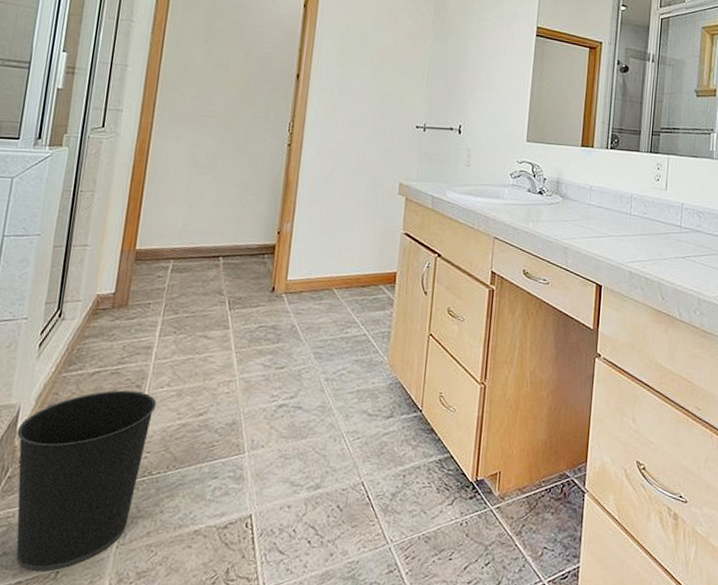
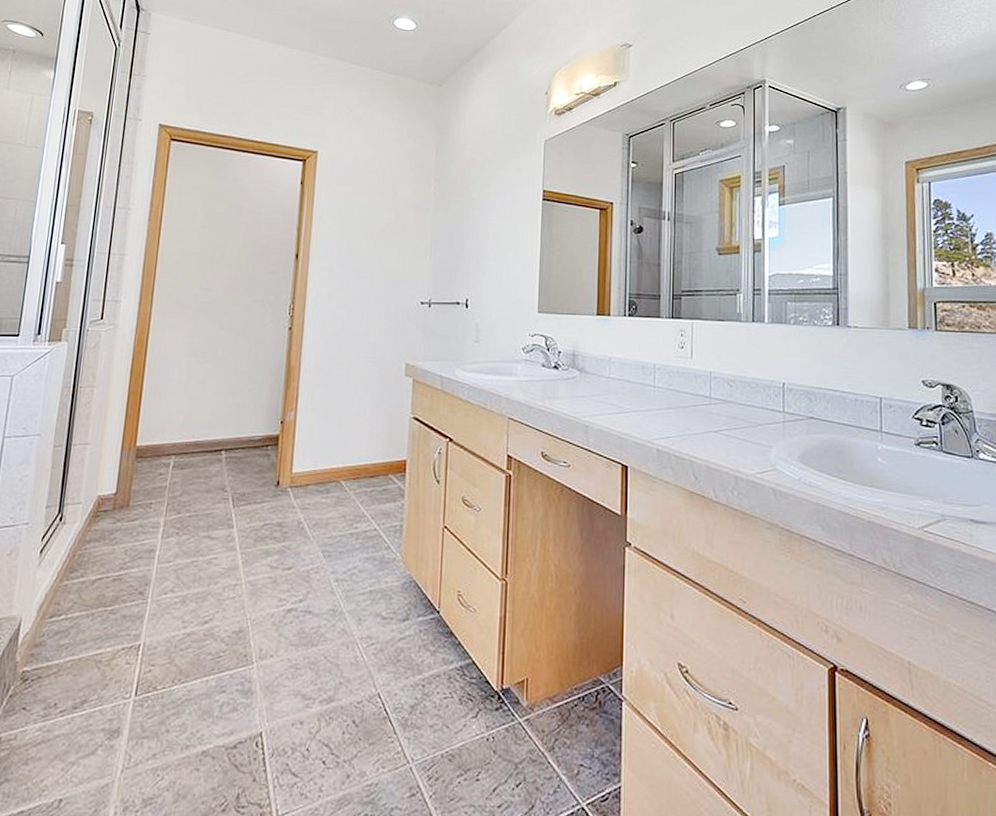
wastebasket: present [16,390,157,572] -> none [18,598,160,800]

